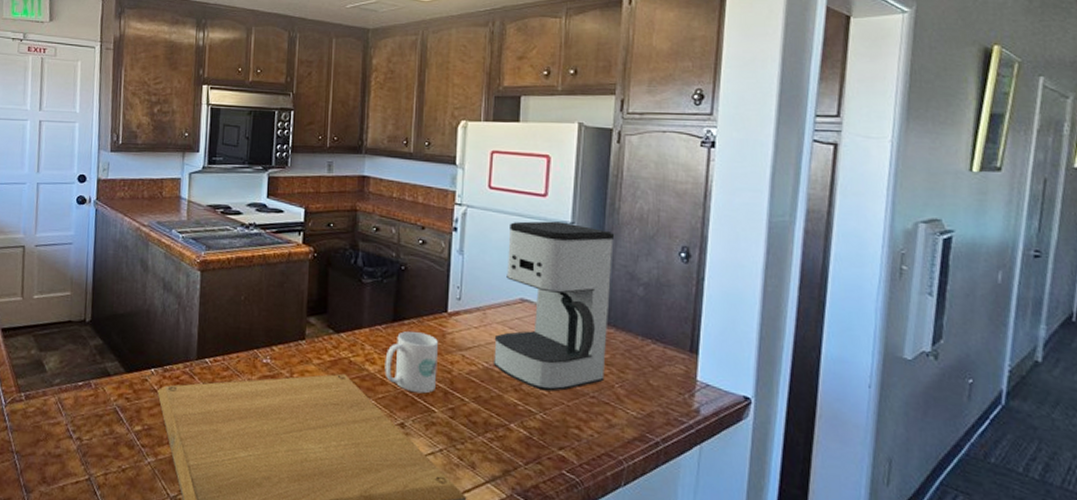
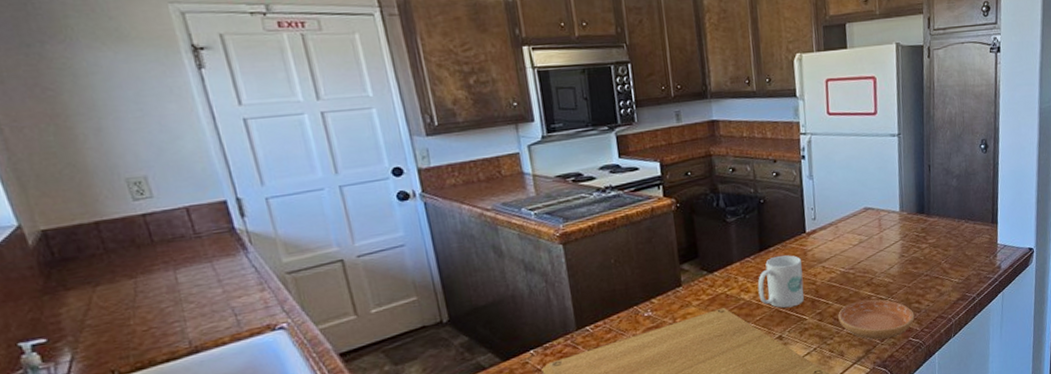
saucer: none [474,406,572,464] -> present [838,299,915,340]
coffee maker: present [494,221,615,391] -> none [847,134,934,280]

